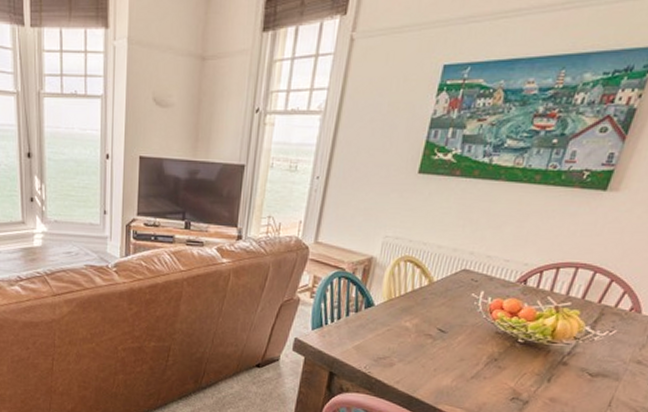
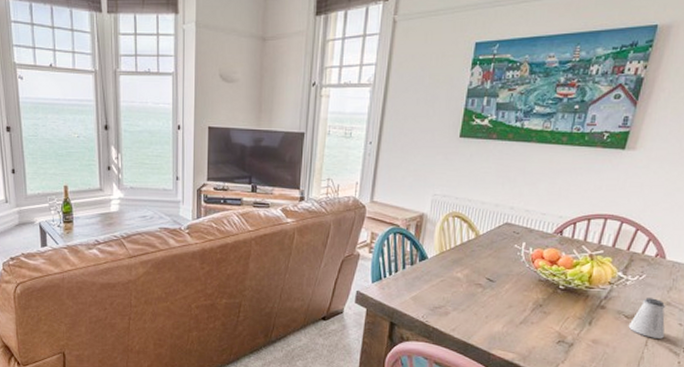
saltshaker: none [591,355,637,400] -> present [628,298,666,339]

